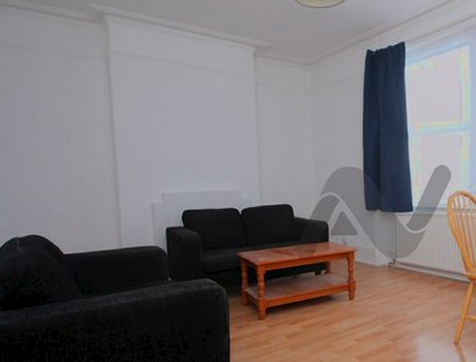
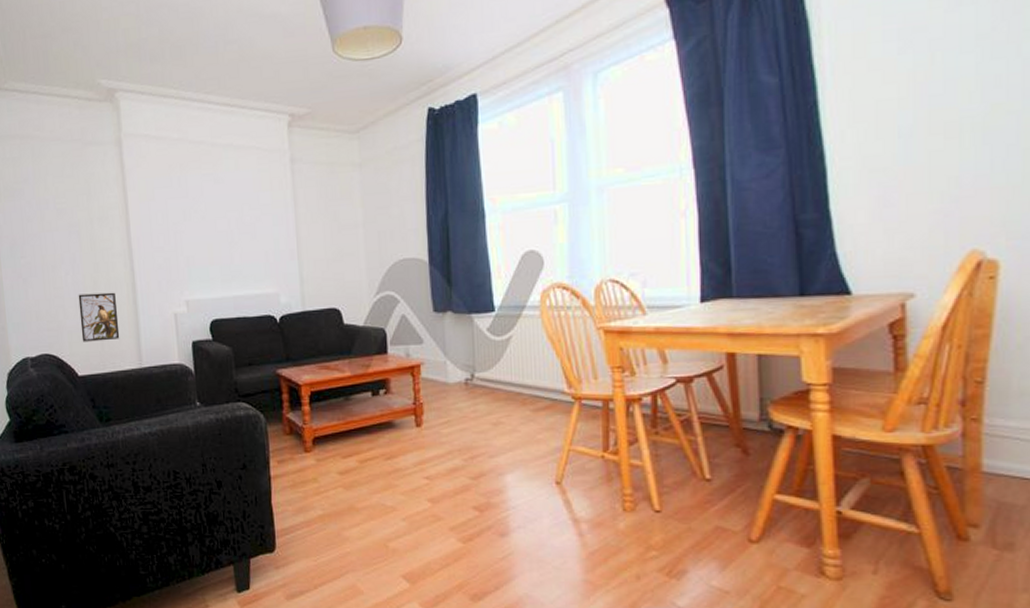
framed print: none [65,184,102,226] -> present [78,292,120,342]

